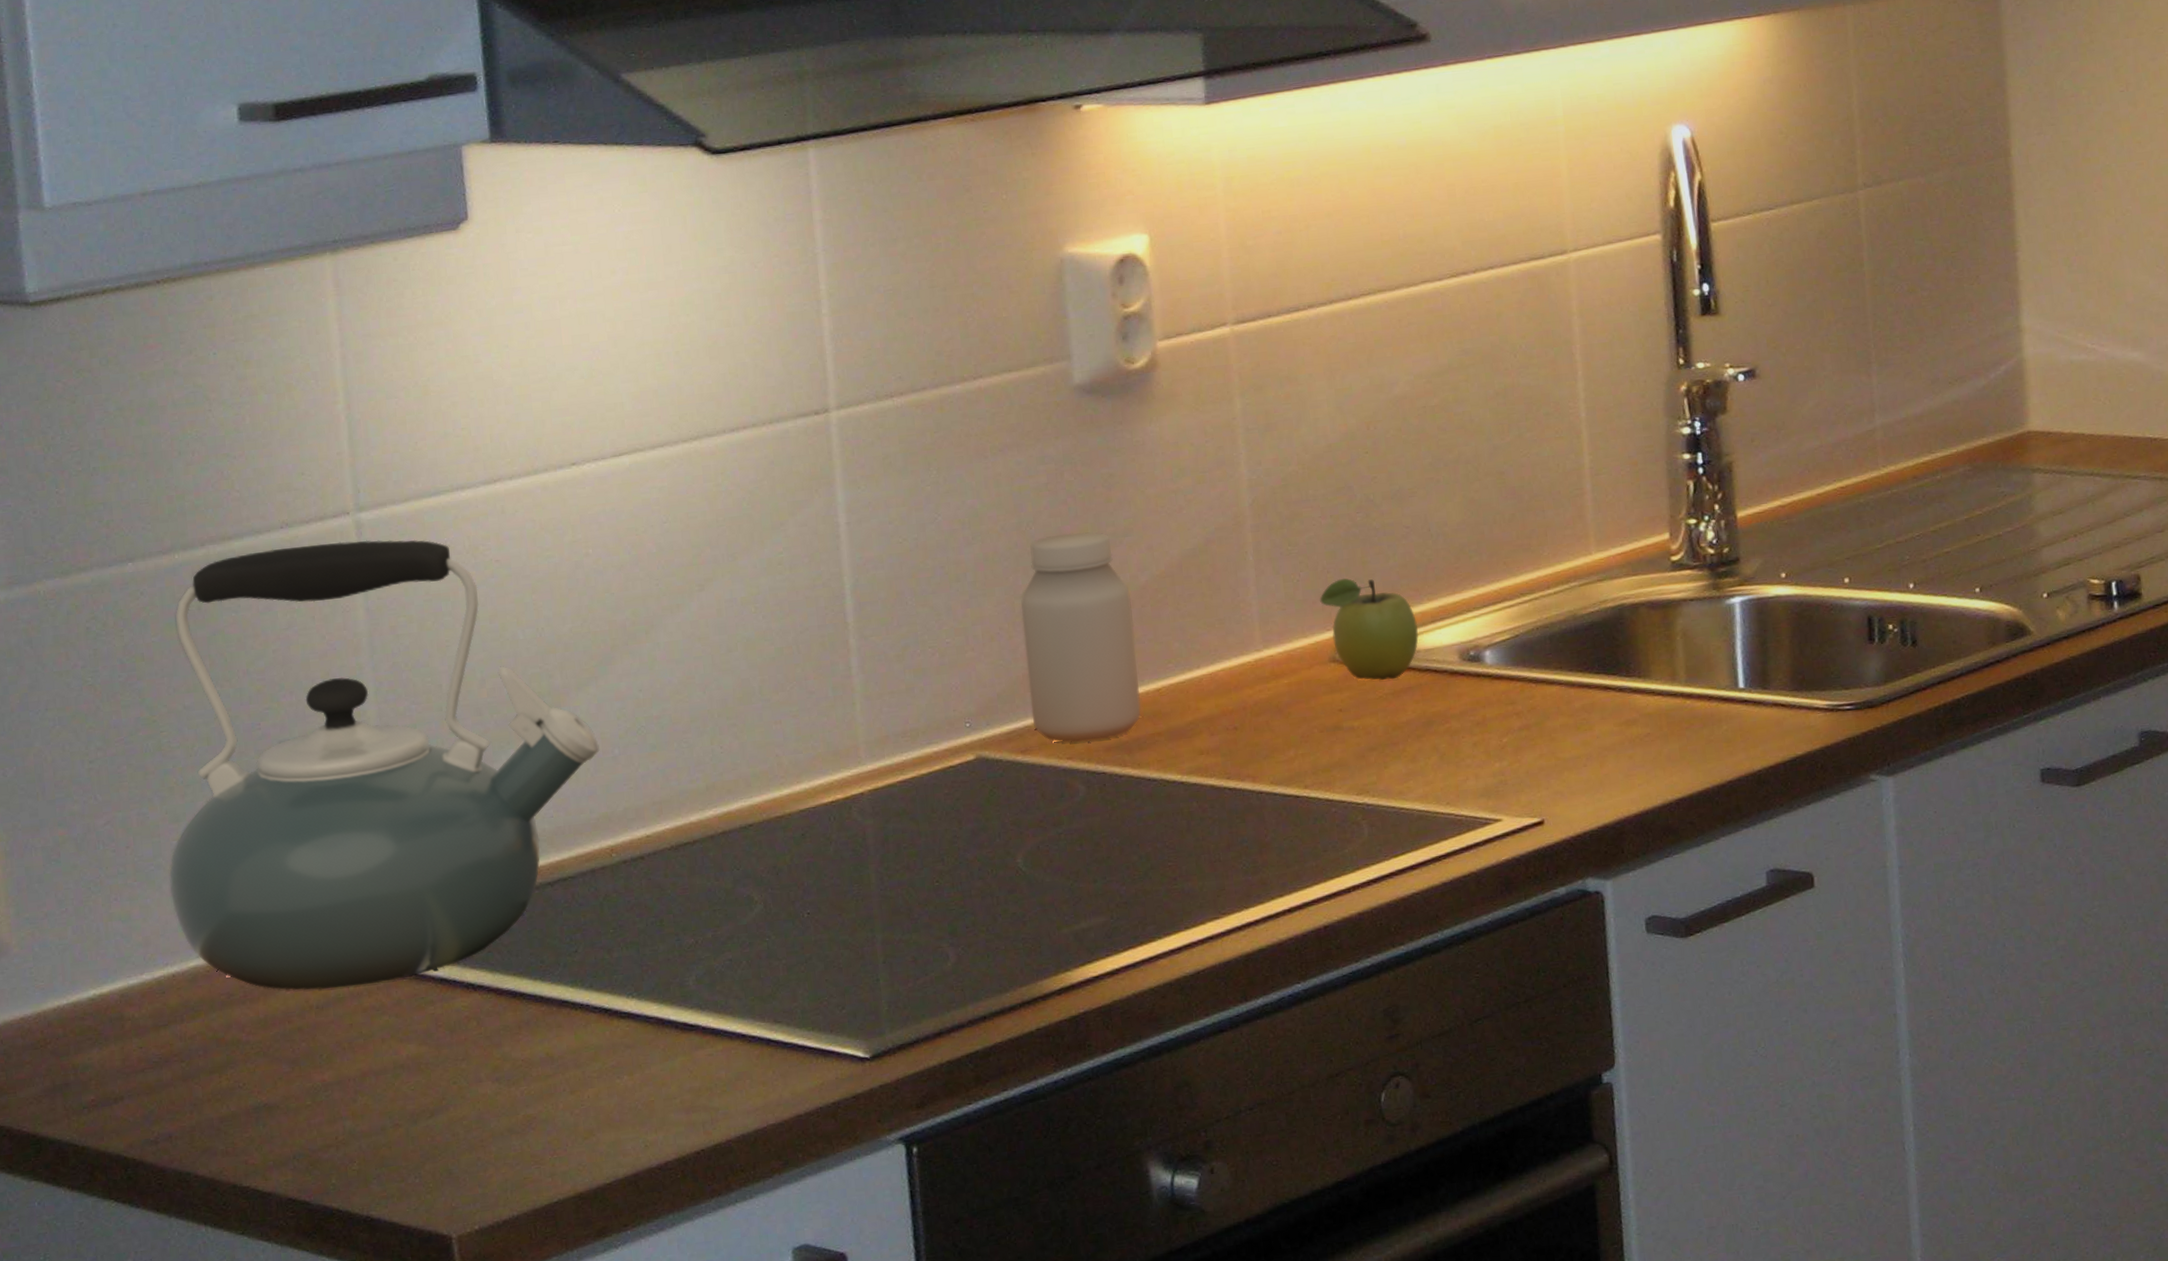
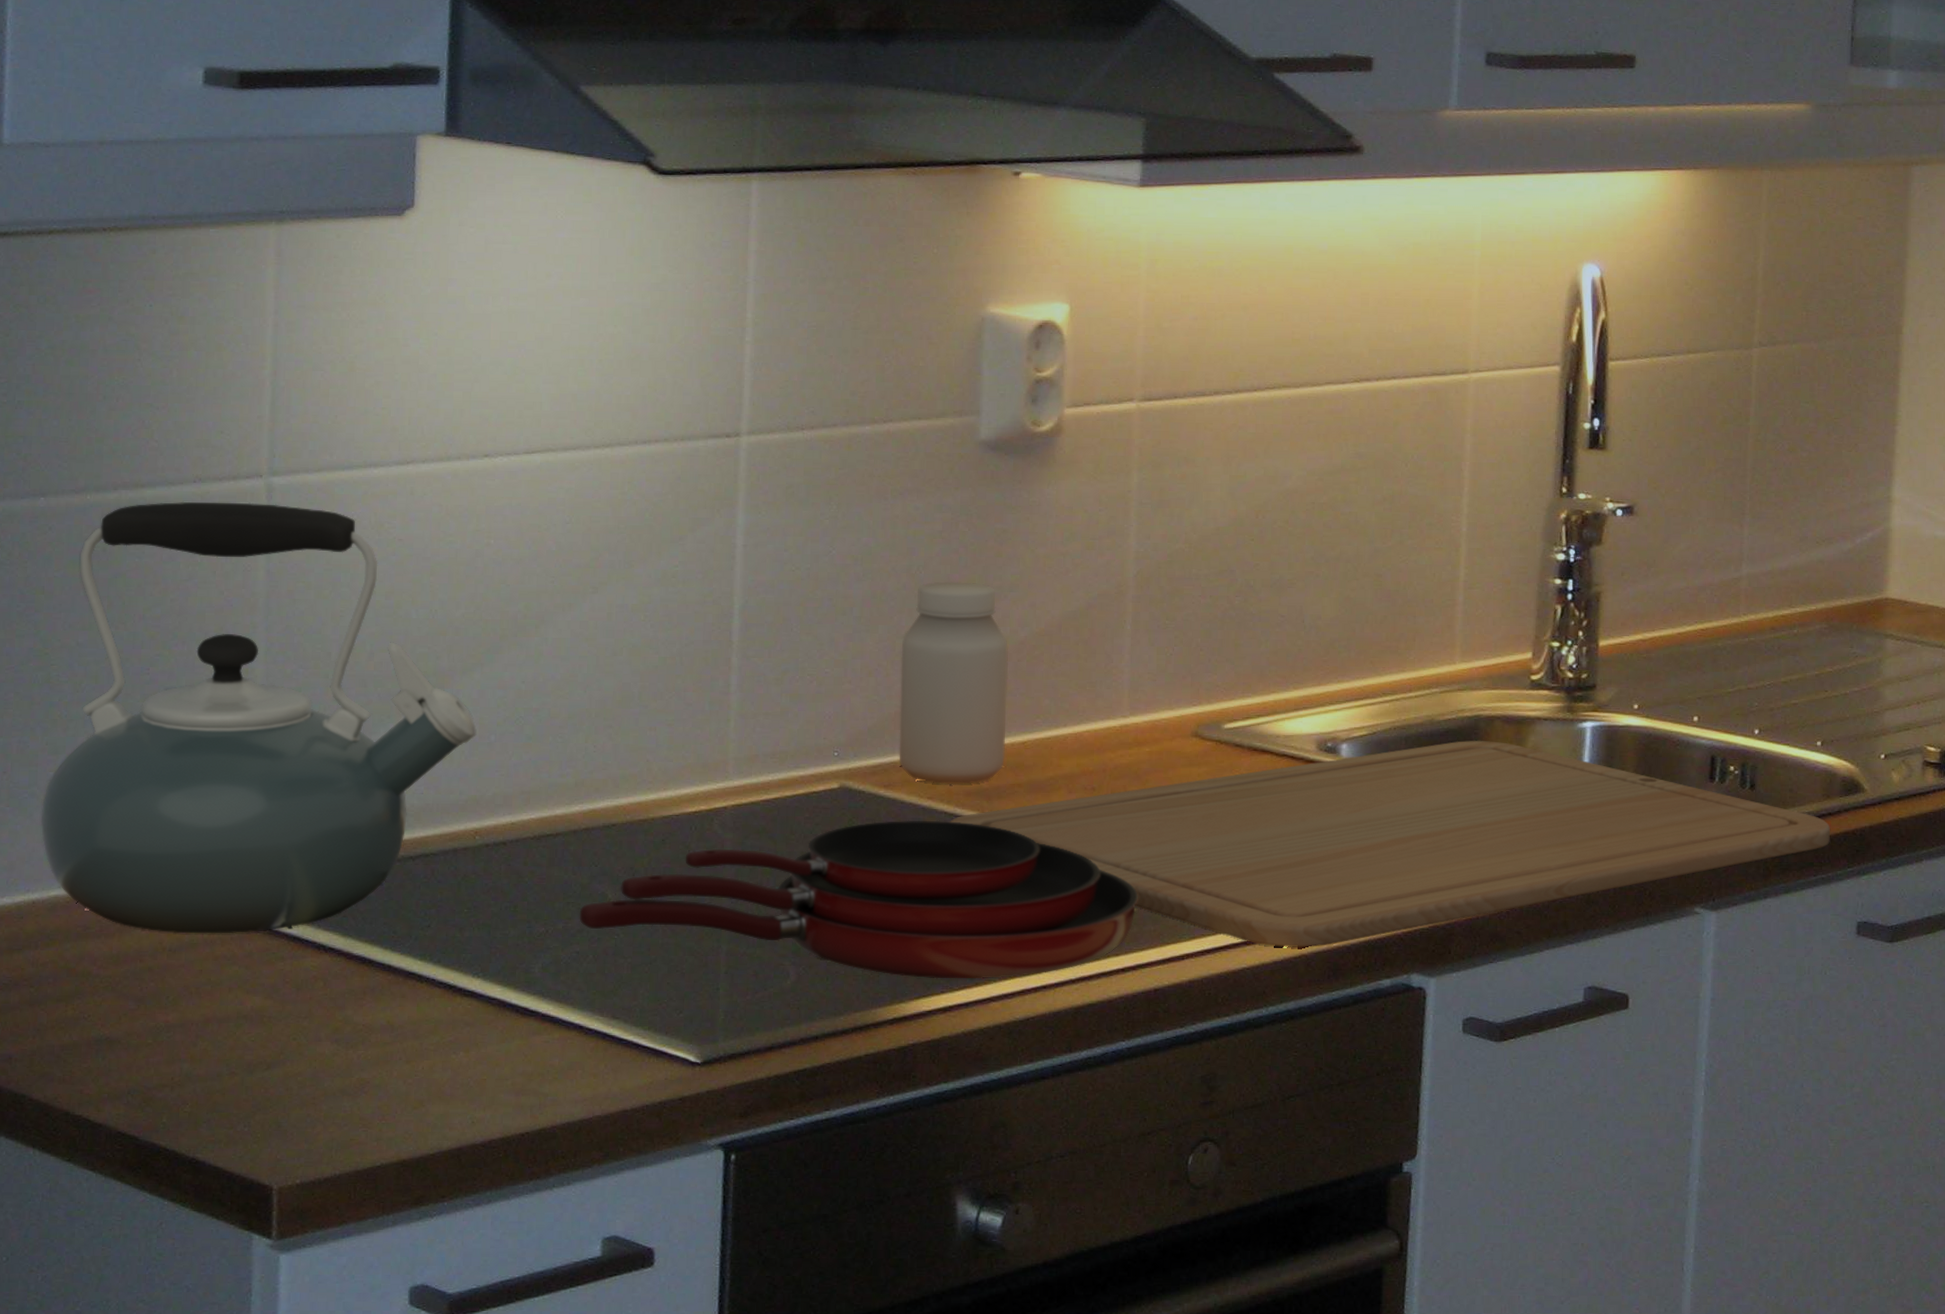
frying pan: none [727,779,1296,944] -> present [579,820,1138,979]
chopping board: none [1093,629,2002,868] -> present [950,741,1831,947]
fruit: present [1320,578,1419,680] -> none [1190,657,1281,761]

